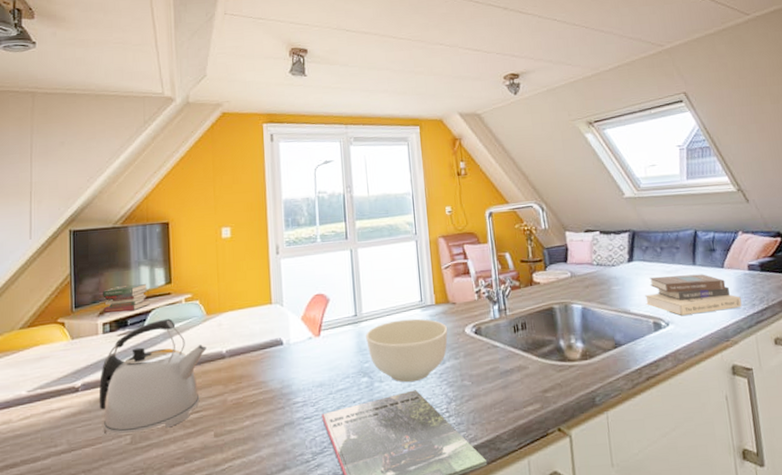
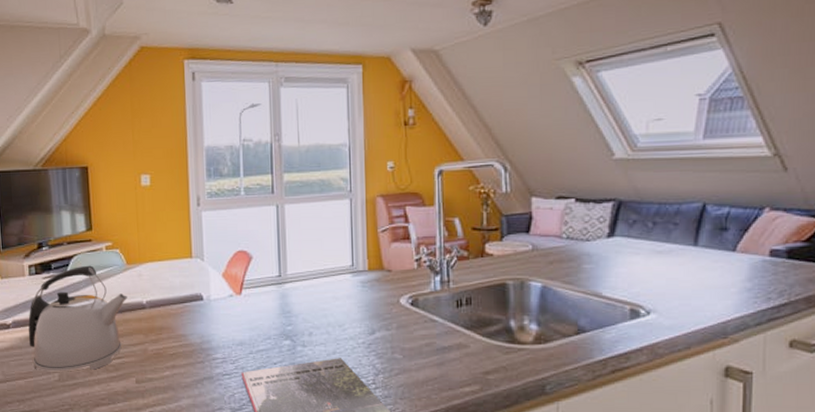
books: present [103,283,150,314] -> none [27,228,72,256]
bowl: present [366,318,448,383] -> none [290,284,381,350]
books: present [645,274,742,315] -> none [623,256,753,304]

